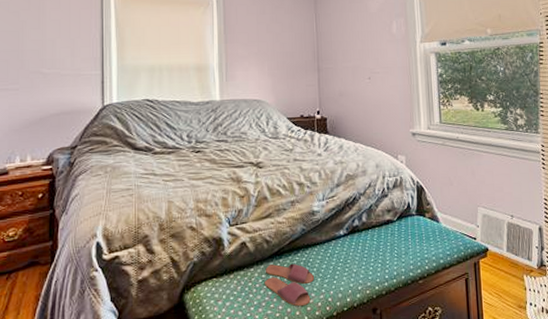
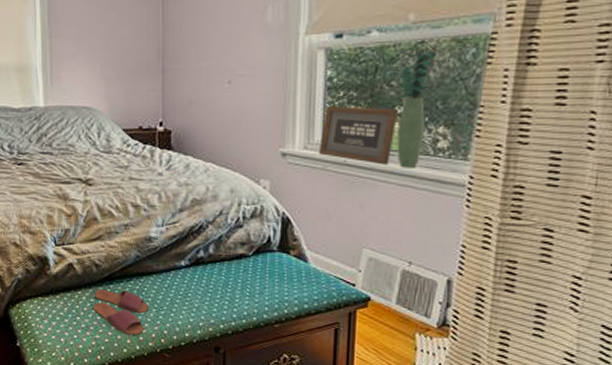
picture frame: none [438,95,489,140] -> present [318,105,398,165]
vase: none [488,50,509,142] -> present [397,45,438,170]

